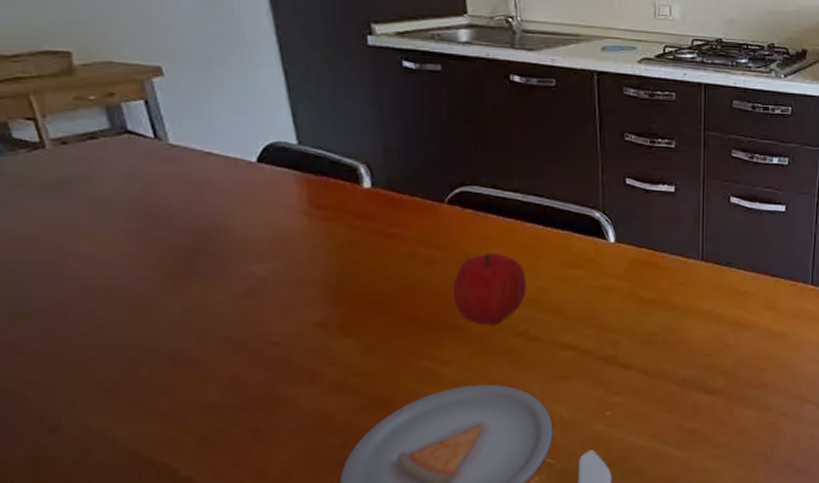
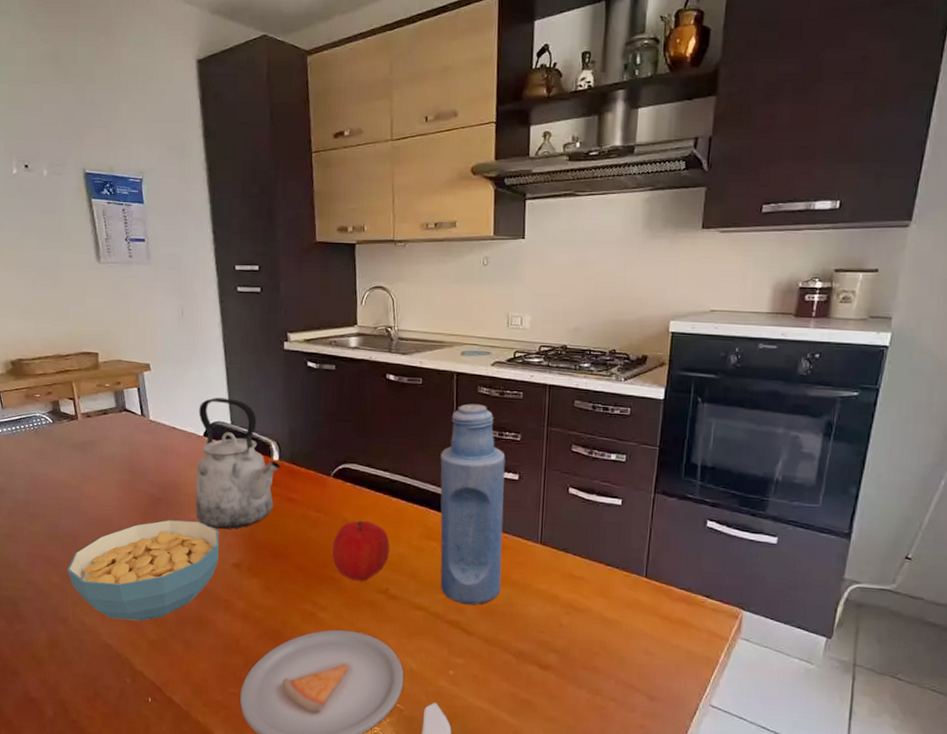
cereal bowl: none [50,273,294,416] -> present [67,520,219,621]
kettle: none [246,110,375,282] -> present [195,397,281,530]
bottle: none [583,108,660,337] -> present [440,404,505,605]

